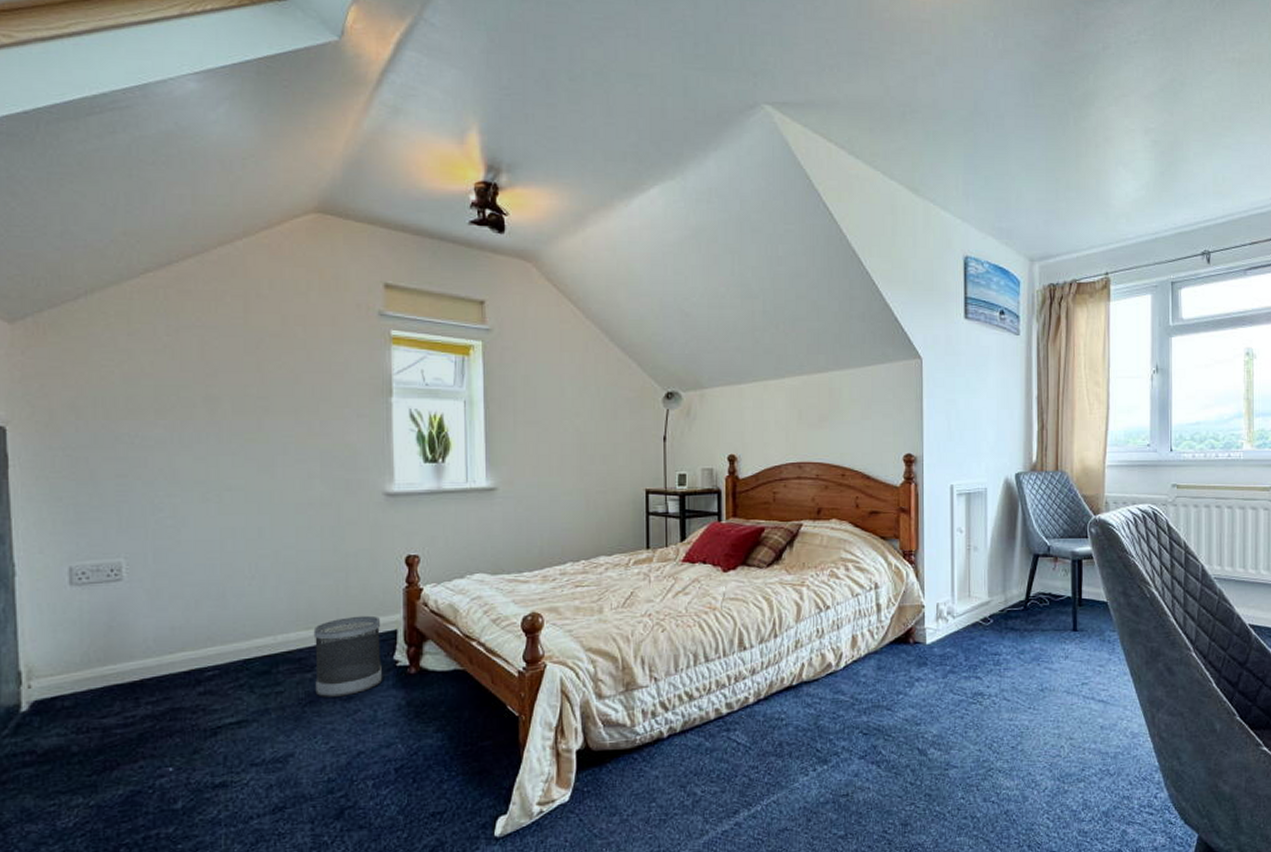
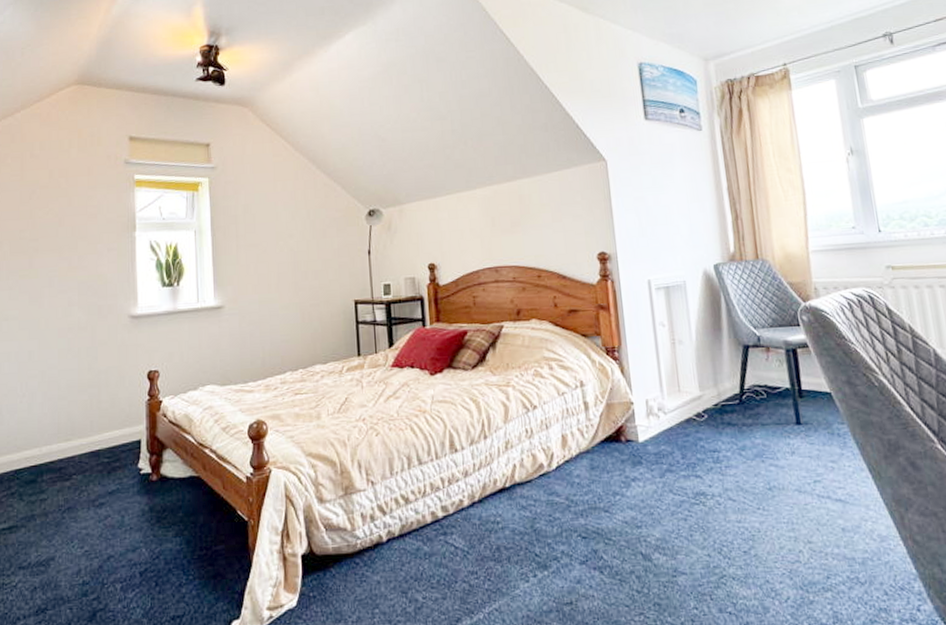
wastebasket: present [313,615,382,697] -> none [71,427,128,504]

